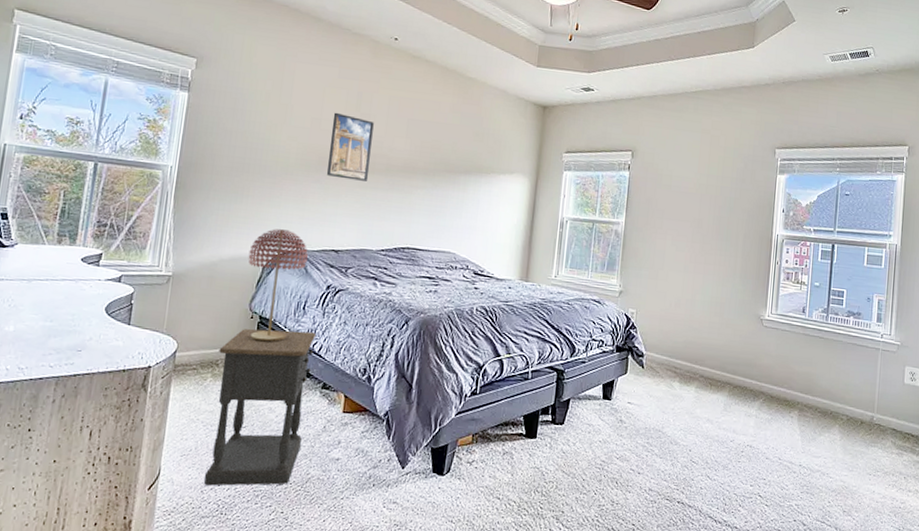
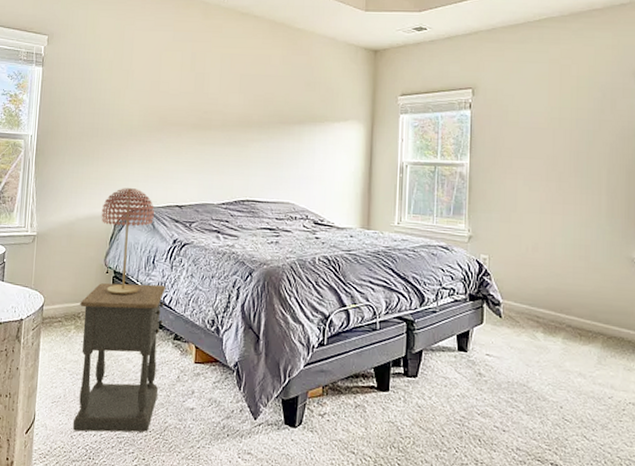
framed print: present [327,112,374,181] -> none [168,74,208,138]

